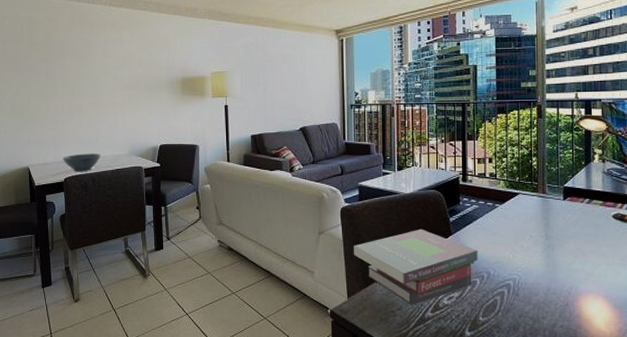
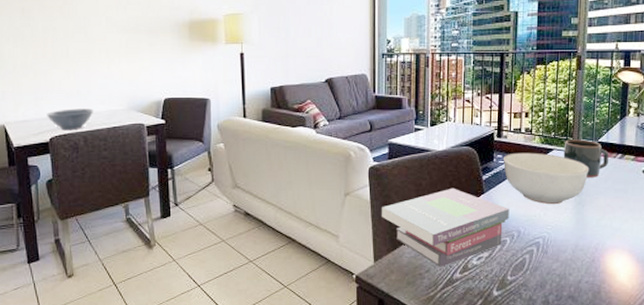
bowl: none [470,196,557,248] -> present [504,152,590,205]
mug: none [529,184,576,222] -> present [563,139,609,178]

